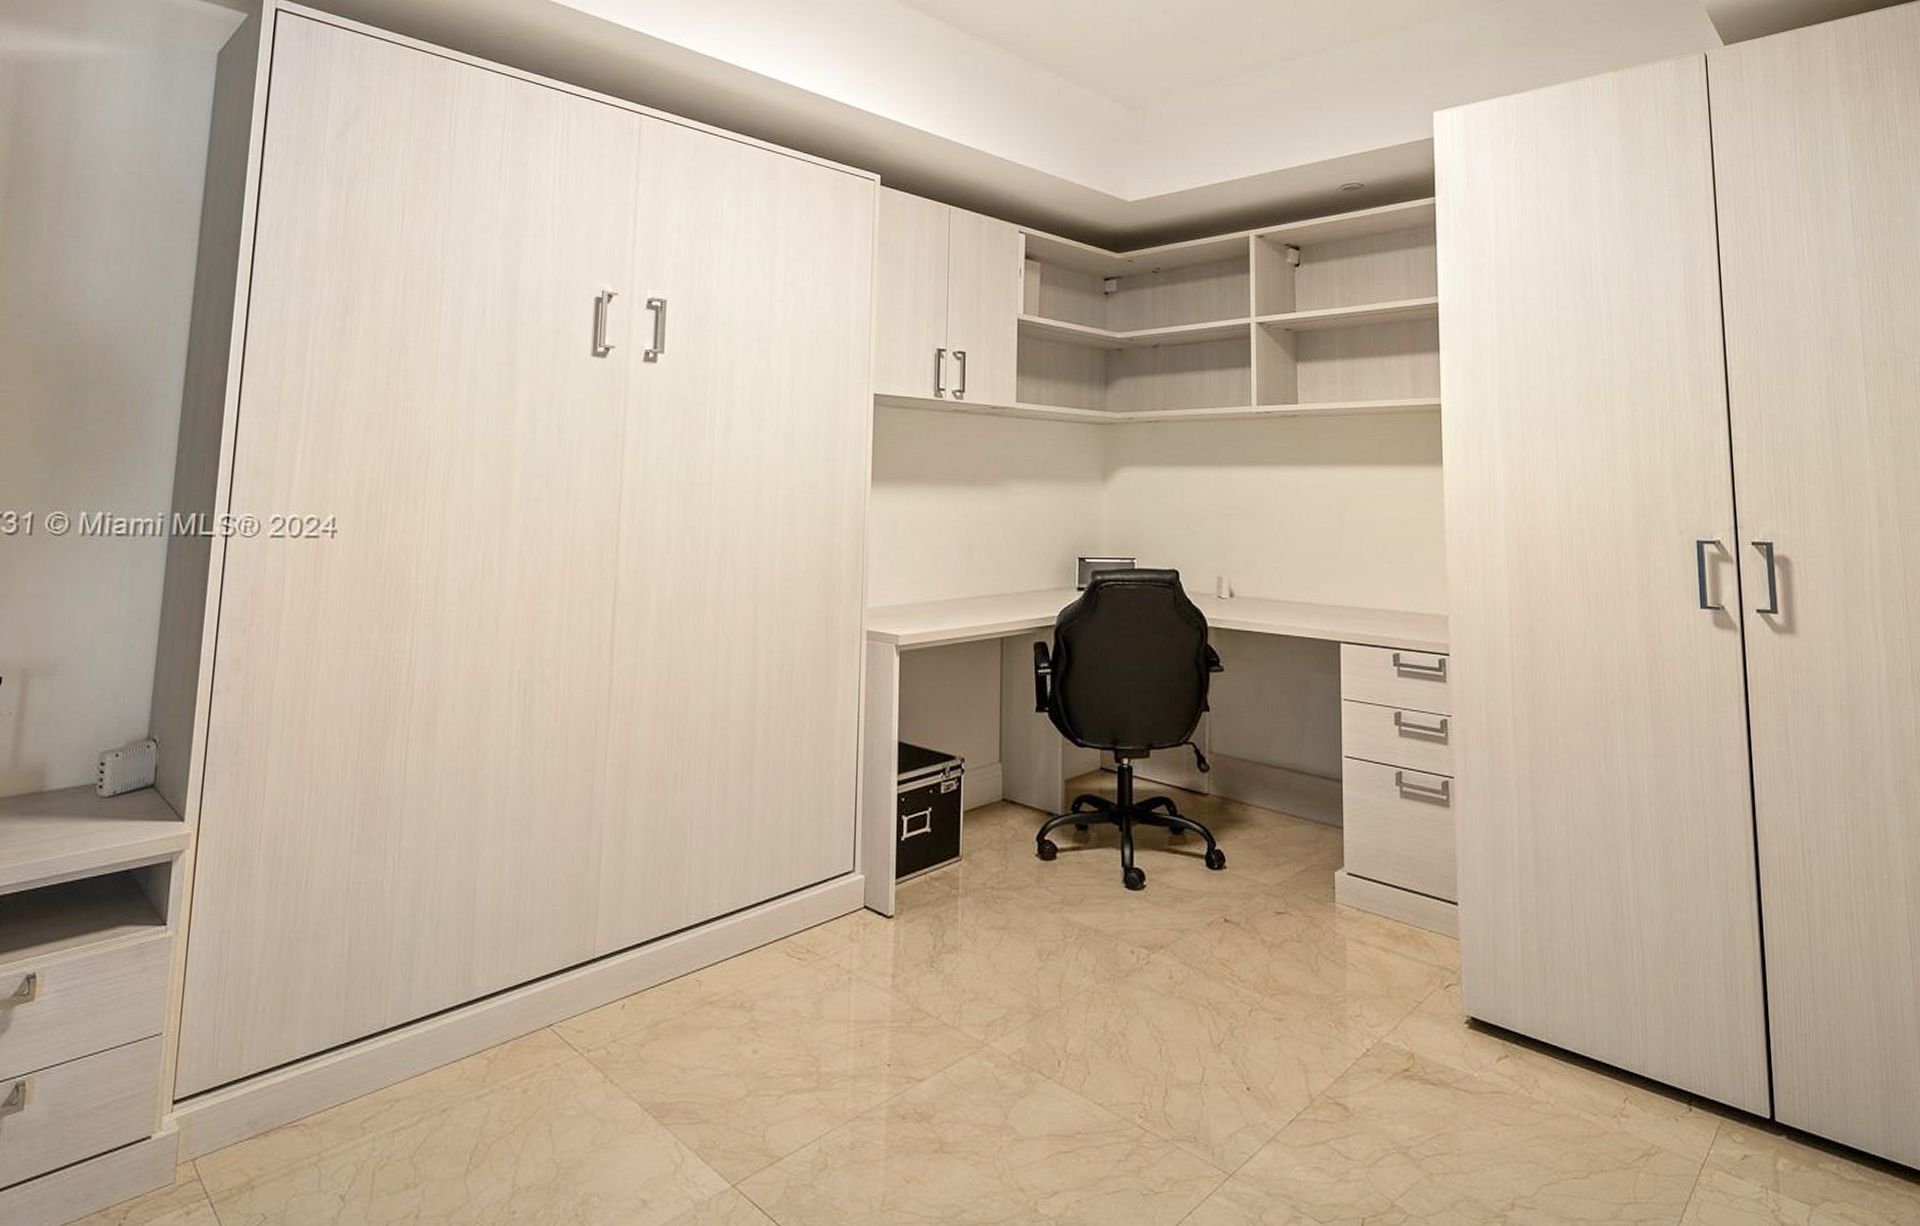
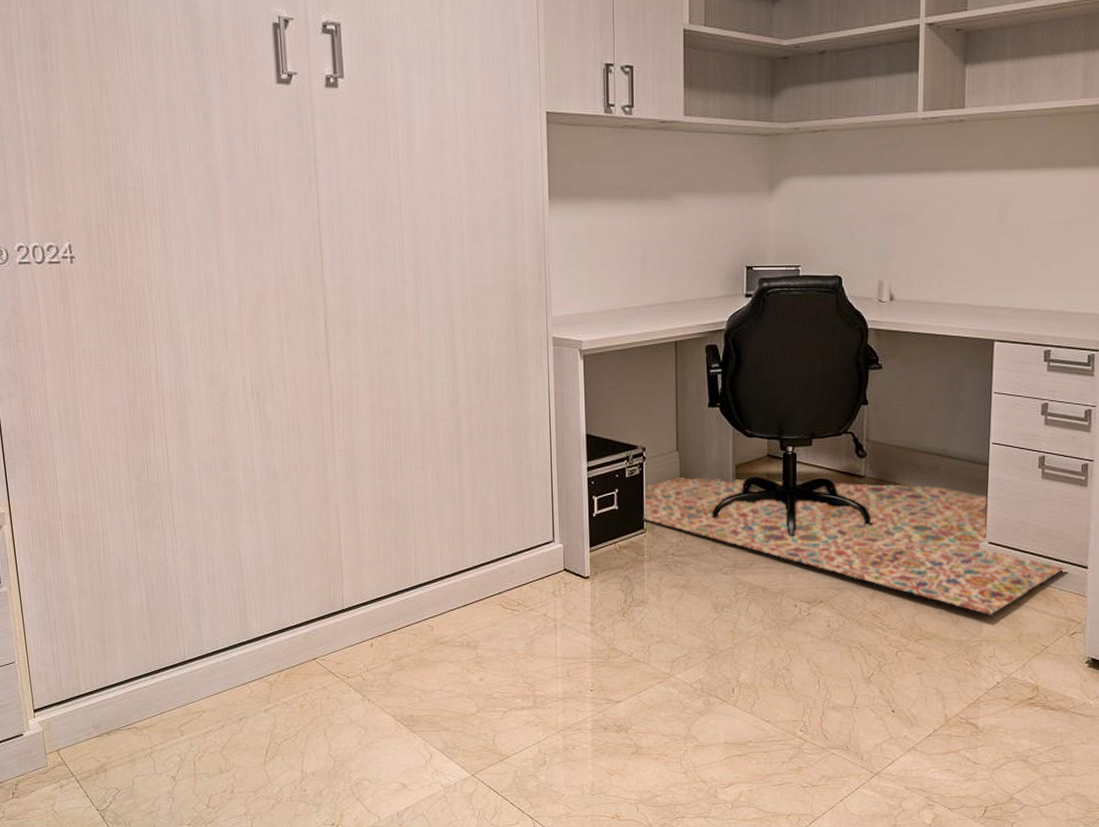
rug: none [959,794,1434,963] -> present [643,477,1066,615]

